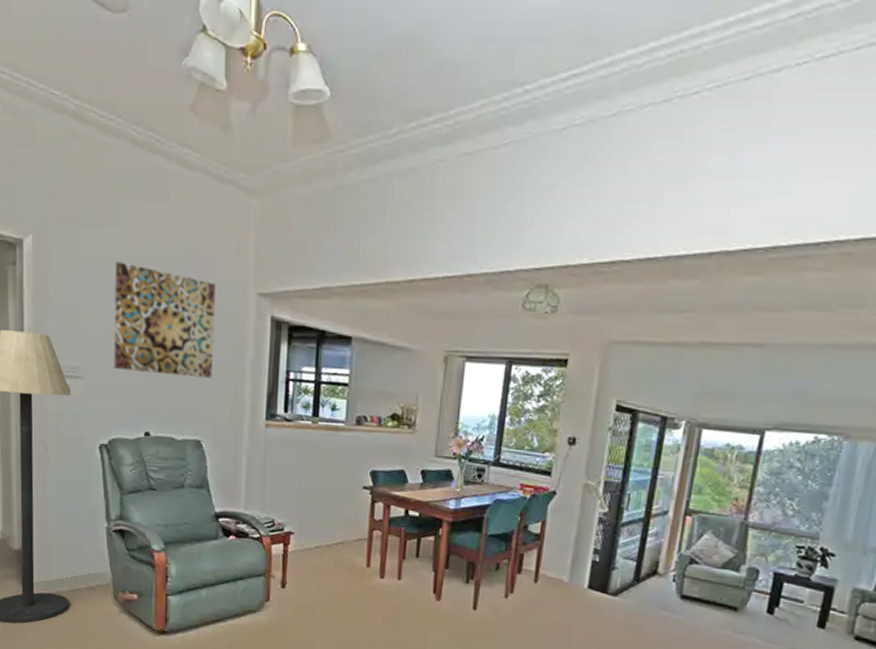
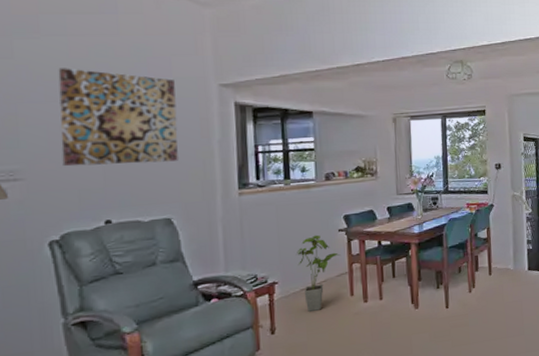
house plant: none [316,487,361,575] -> present [297,235,340,312]

